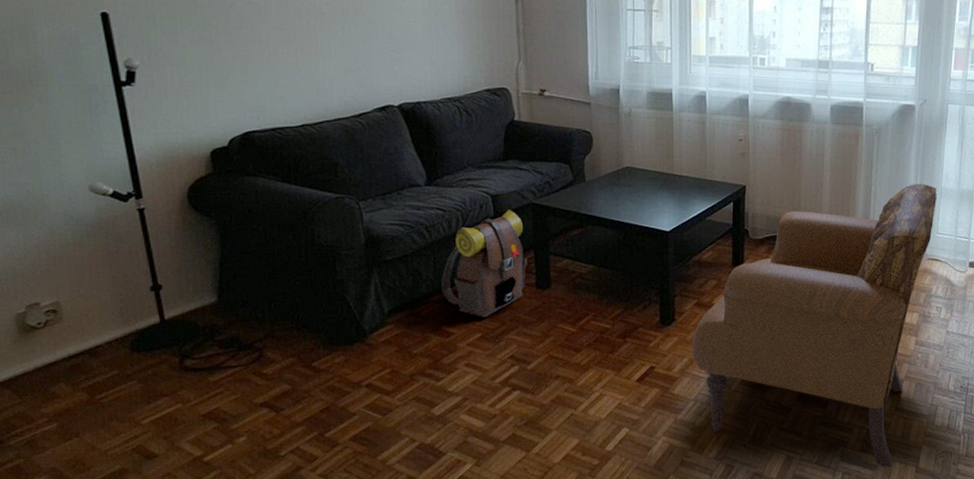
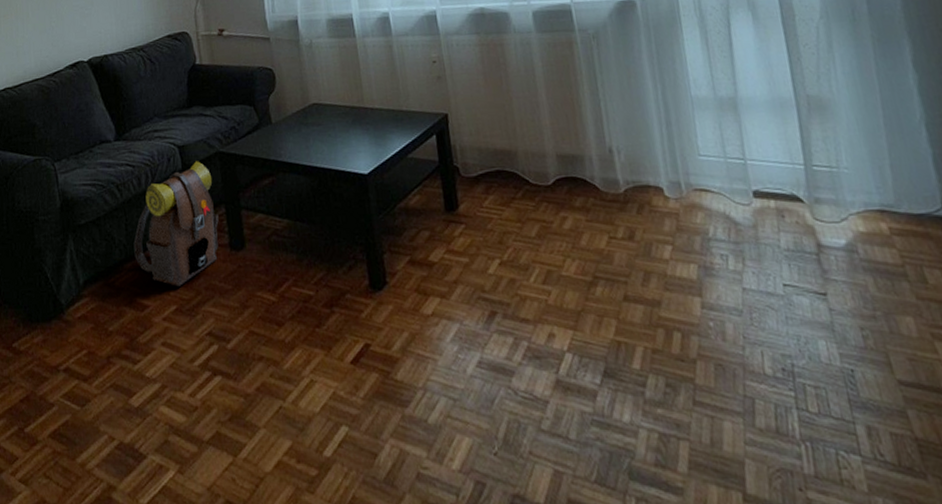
armchair: present [691,184,937,468] -> none [410,93,707,493]

